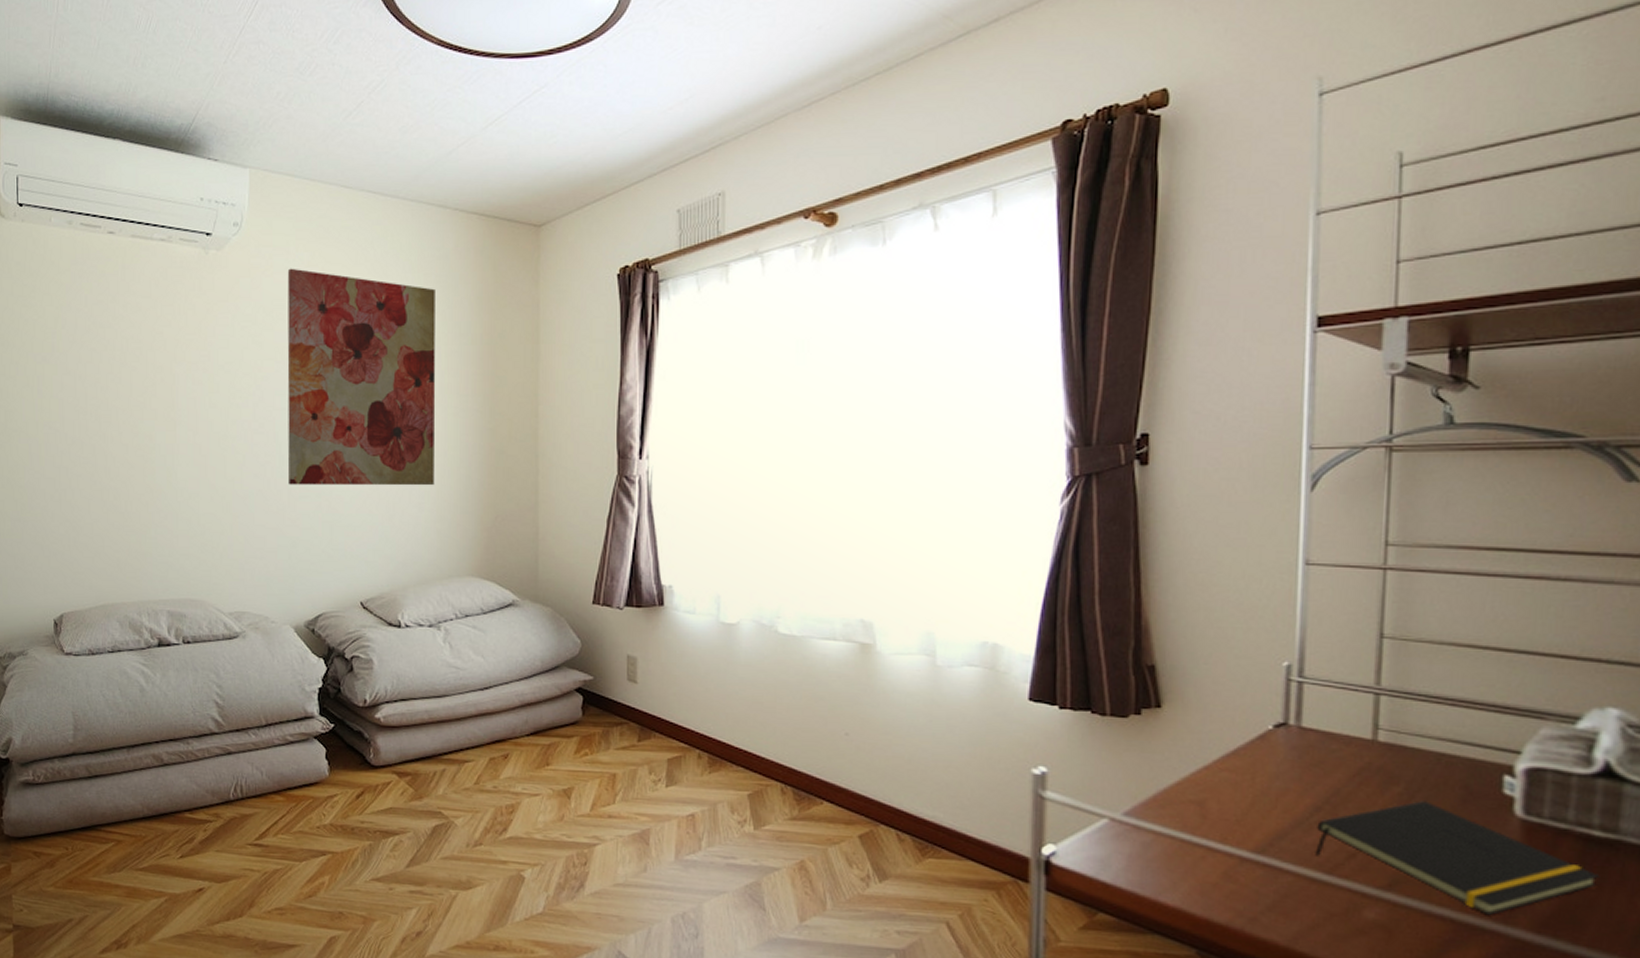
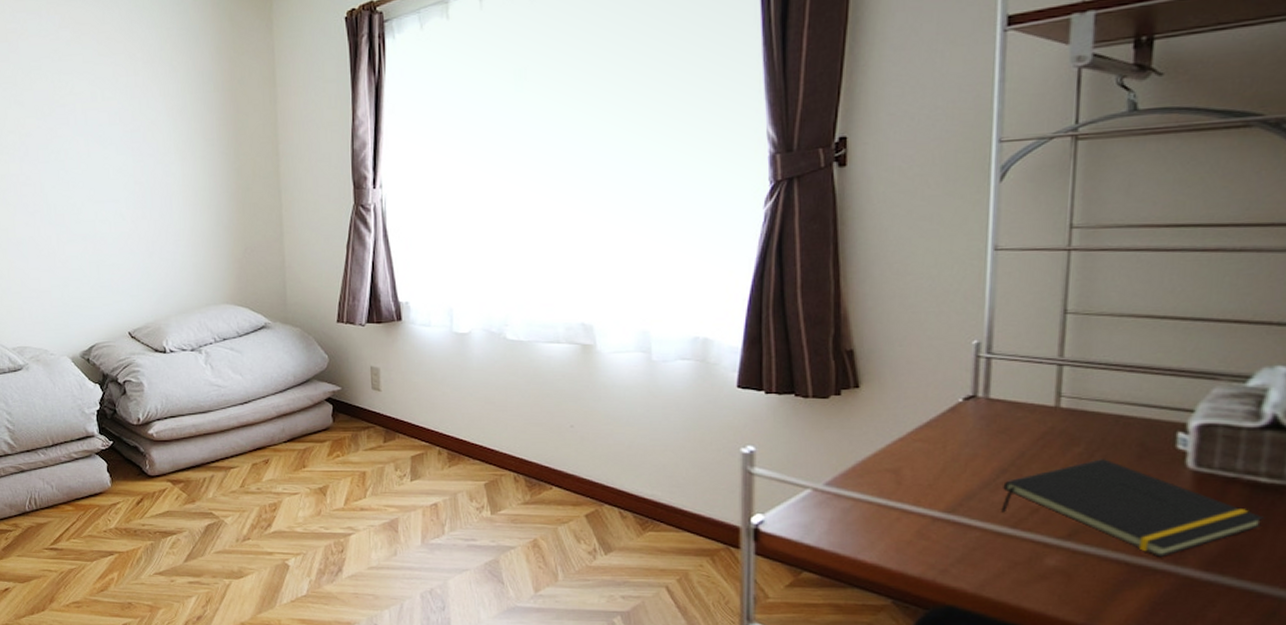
wall art: present [287,268,436,486] -> none [41,30,188,231]

